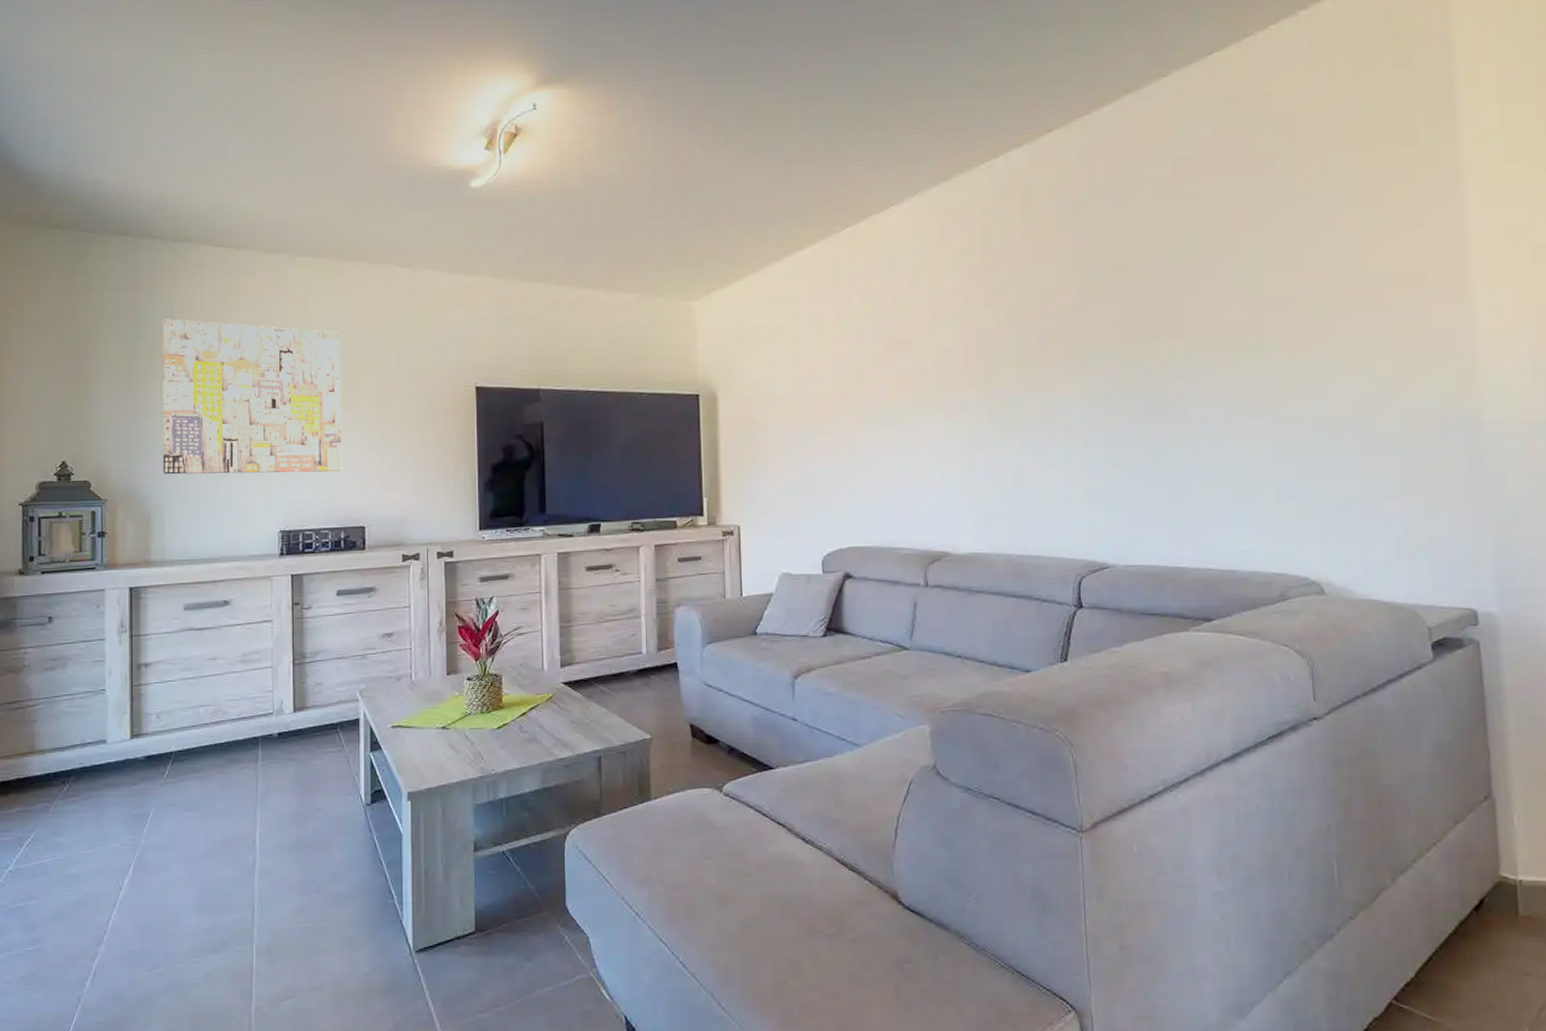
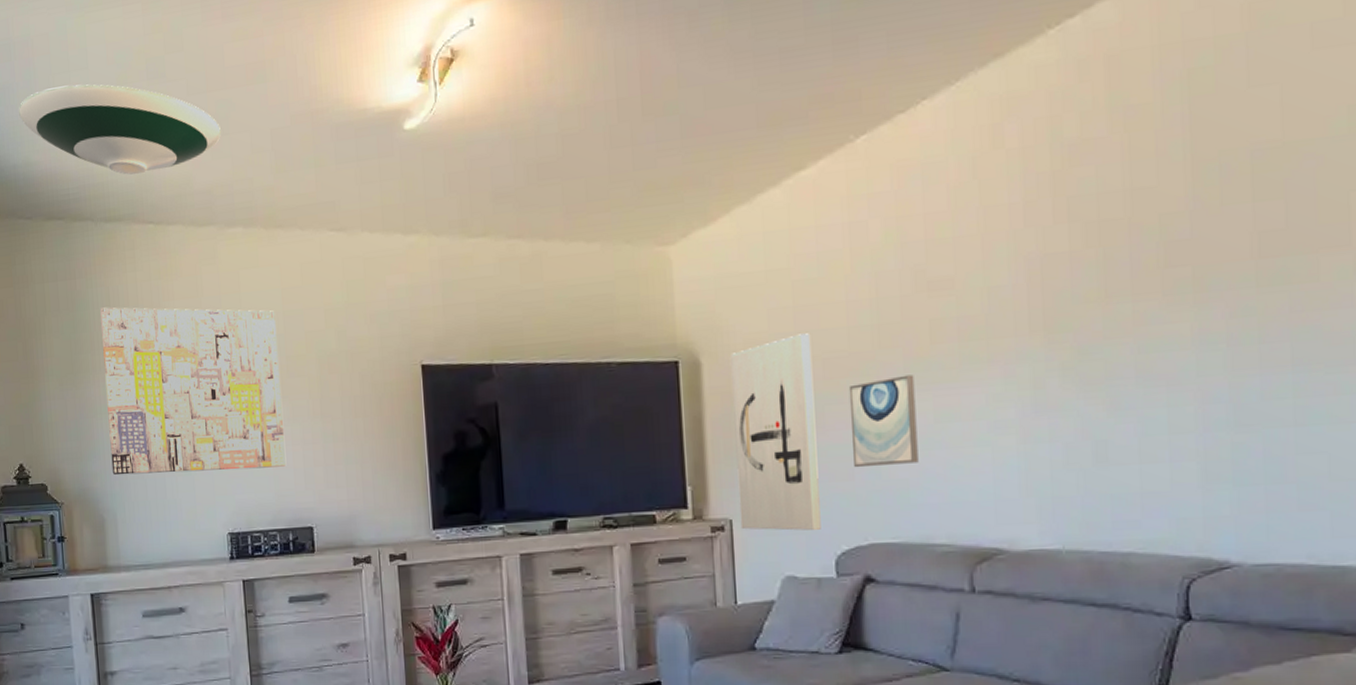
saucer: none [91,116,298,202] -> present [18,84,221,175]
wall art: none [742,377,811,536] -> present [731,333,821,531]
wall art: none [834,414,886,486] -> present [848,374,919,468]

